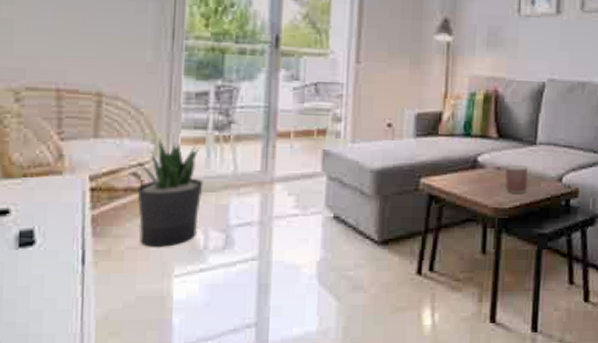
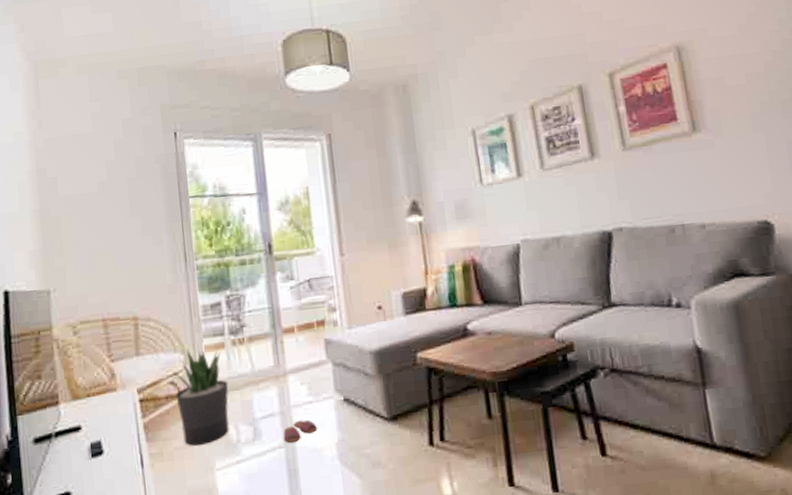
slippers: none [260,233,299,255] -> present [284,419,317,443]
mug: present [504,165,529,193] -> none [495,327,522,356]

